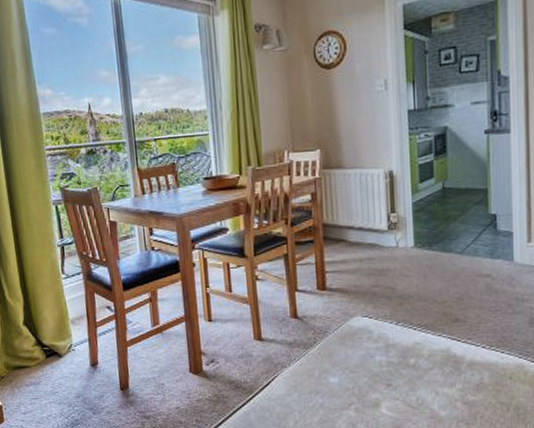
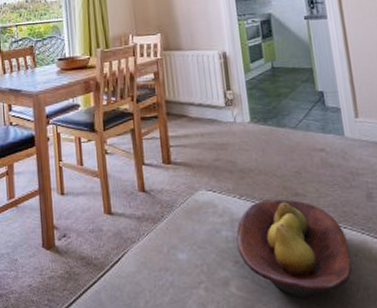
fruit bowl: none [390,325,505,417] -> present [236,199,352,298]

